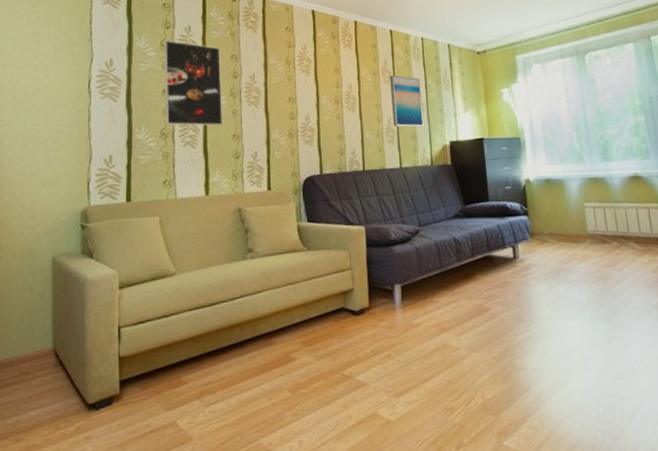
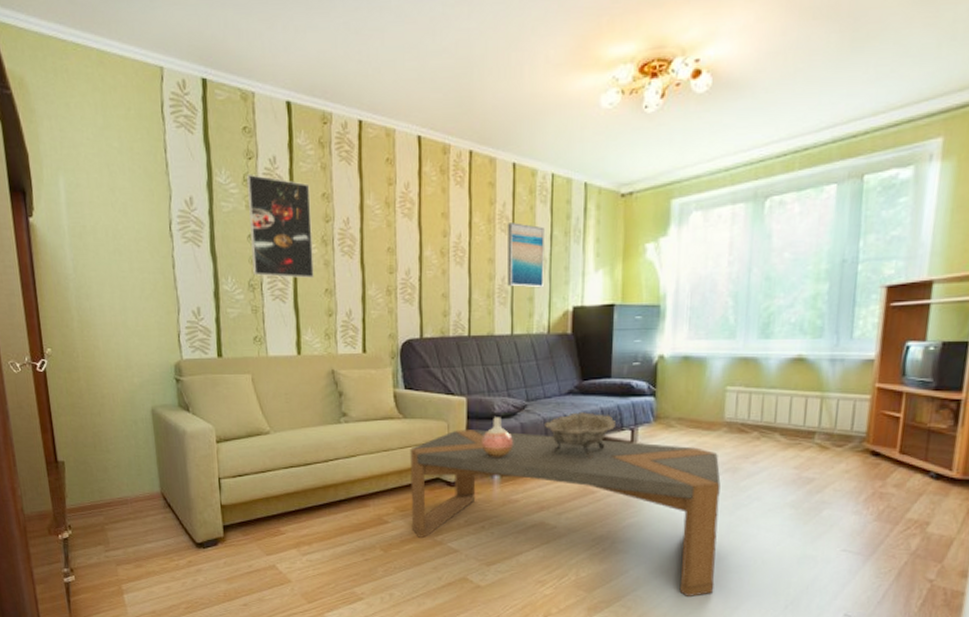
coffee table: none [315,256,610,409] -> present [410,430,721,597]
vase: none [381,243,410,283] -> present [481,417,513,458]
decorative bowl: none [437,233,498,277] -> present [545,412,615,459]

